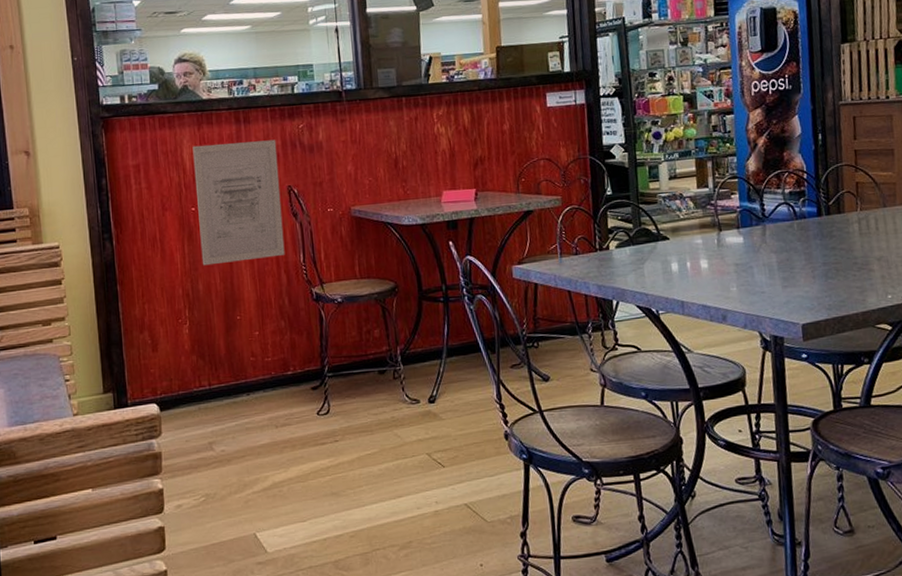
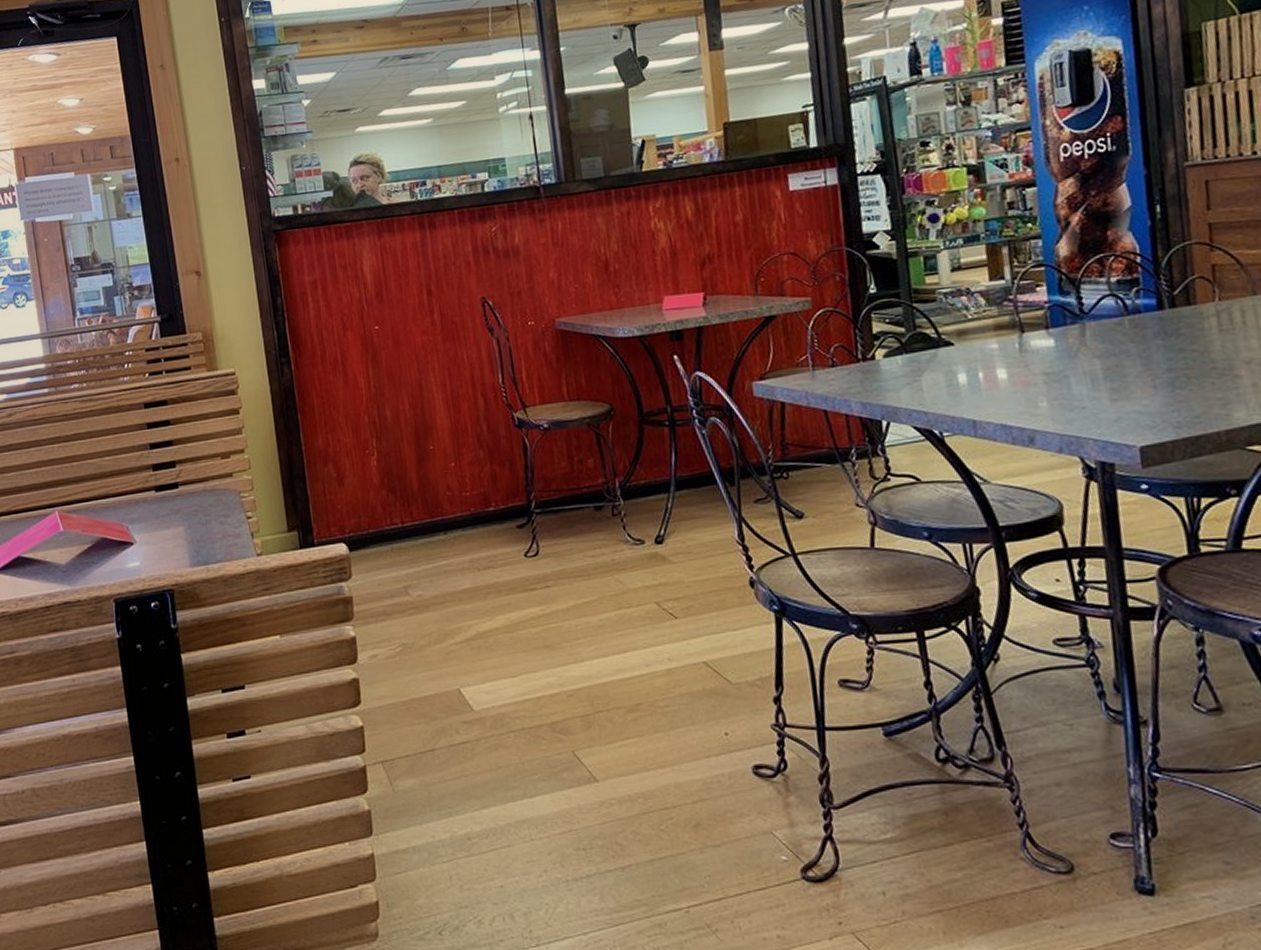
wall art: present [192,139,285,266] -> none [373,246,481,390]

